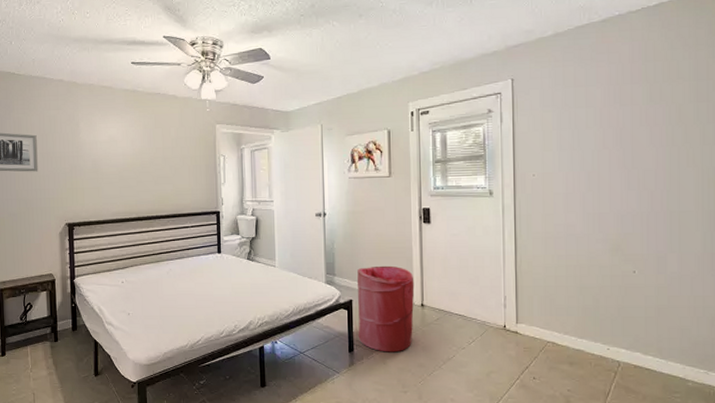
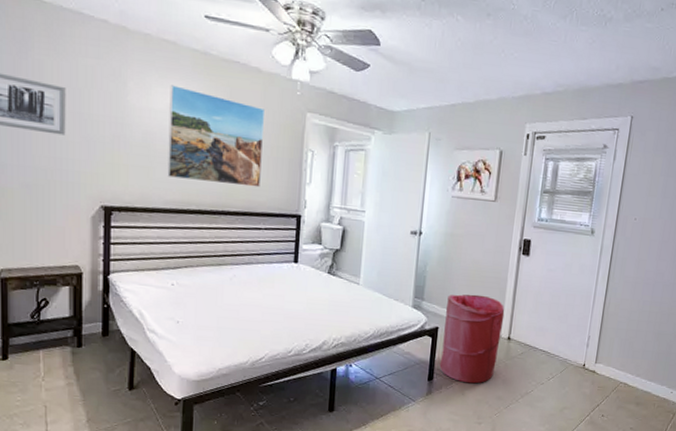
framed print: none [110,120,184,194] -> present [167,85,266,188]

